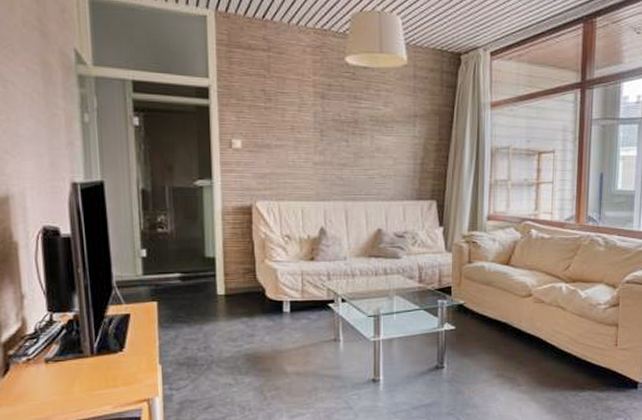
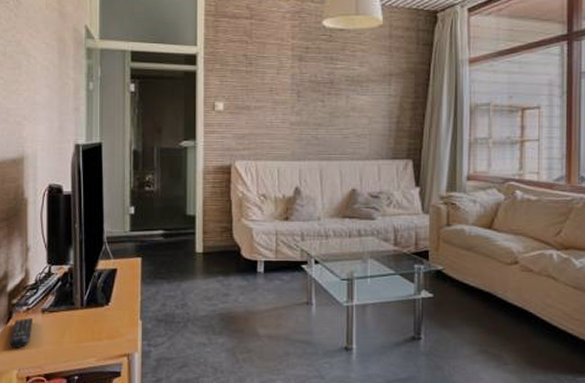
remote control: none [9,369,35,401] -> present [10,318,33,349]

